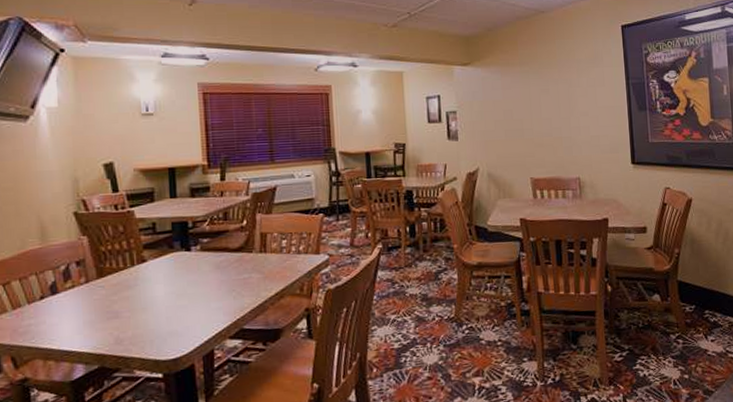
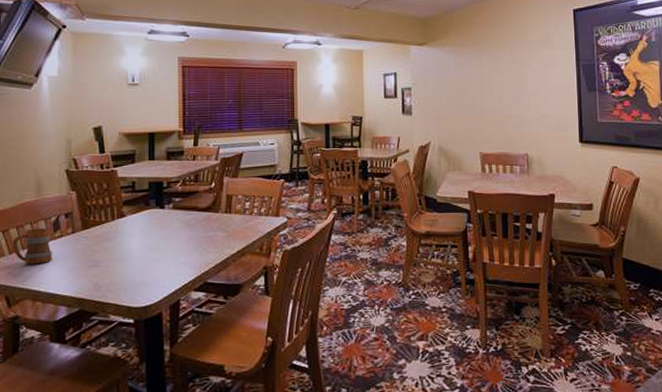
mug: none [15,278,64,321] -> present [12,228,52,265]

